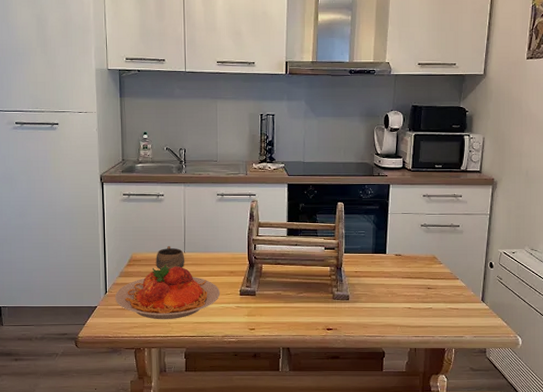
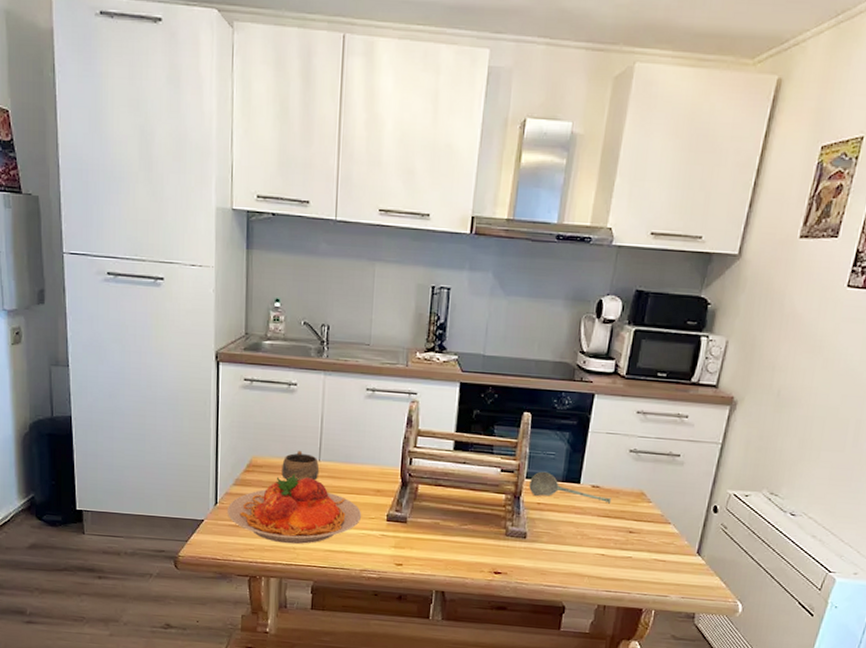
soupspoon: none [347,246,411,268] -> present [529,471,612,504]

